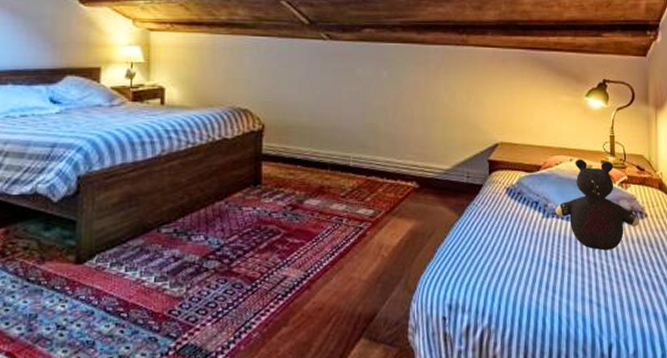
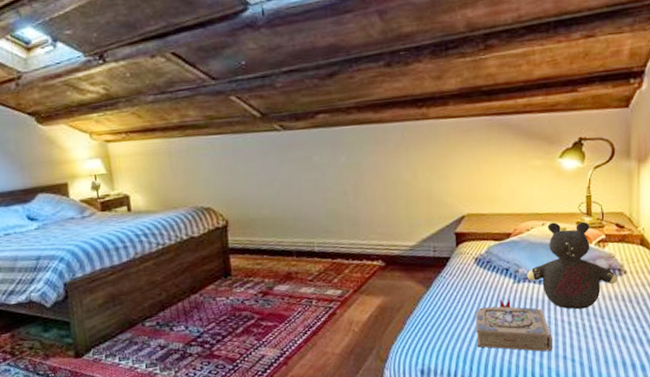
book: none [506,233,579,294] -> present [476,299,552,352]

